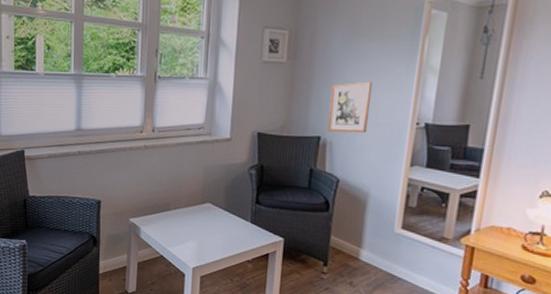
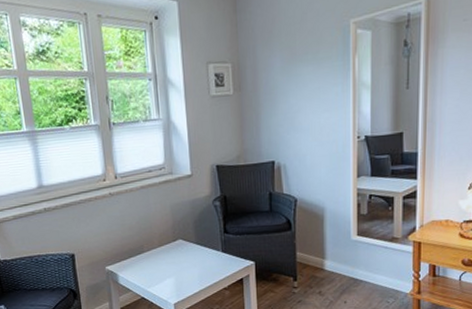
picture frame: present [327,81,372,134] -> none [278,103,316,156]

